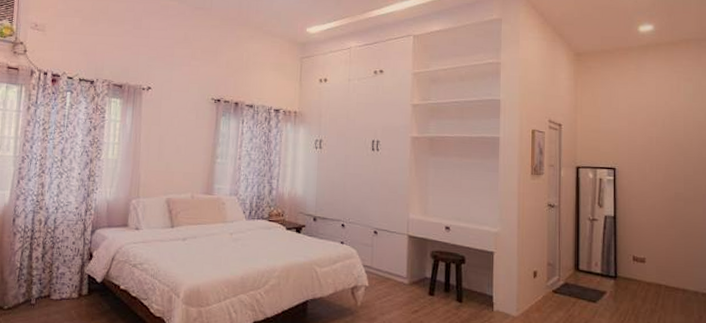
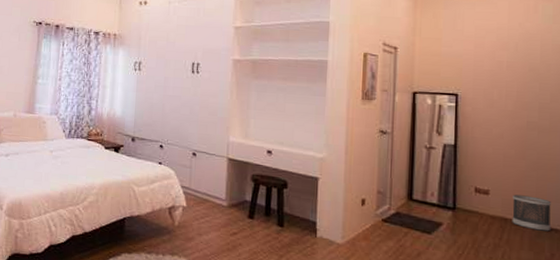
wastebasket: none [665,261,699,295] -> present [512,194,552,232]

